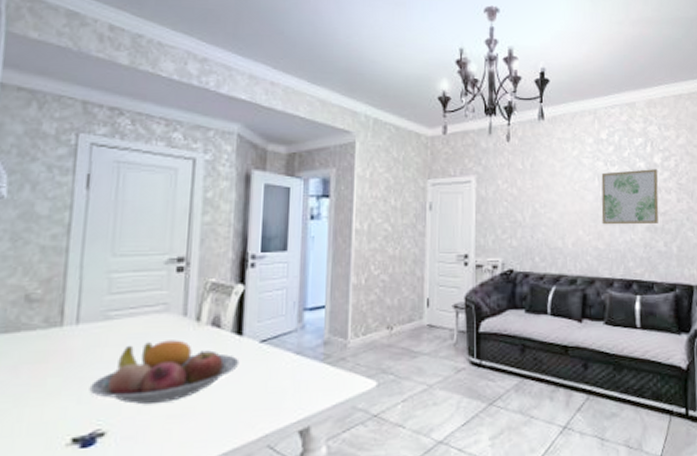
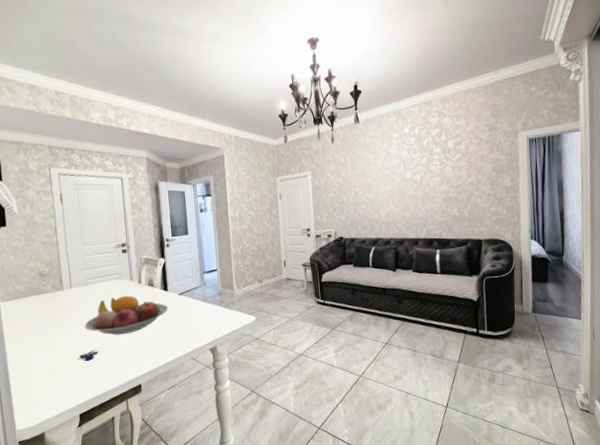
wall art: present [601,169,659,225] -> none [406,152,453,199]

